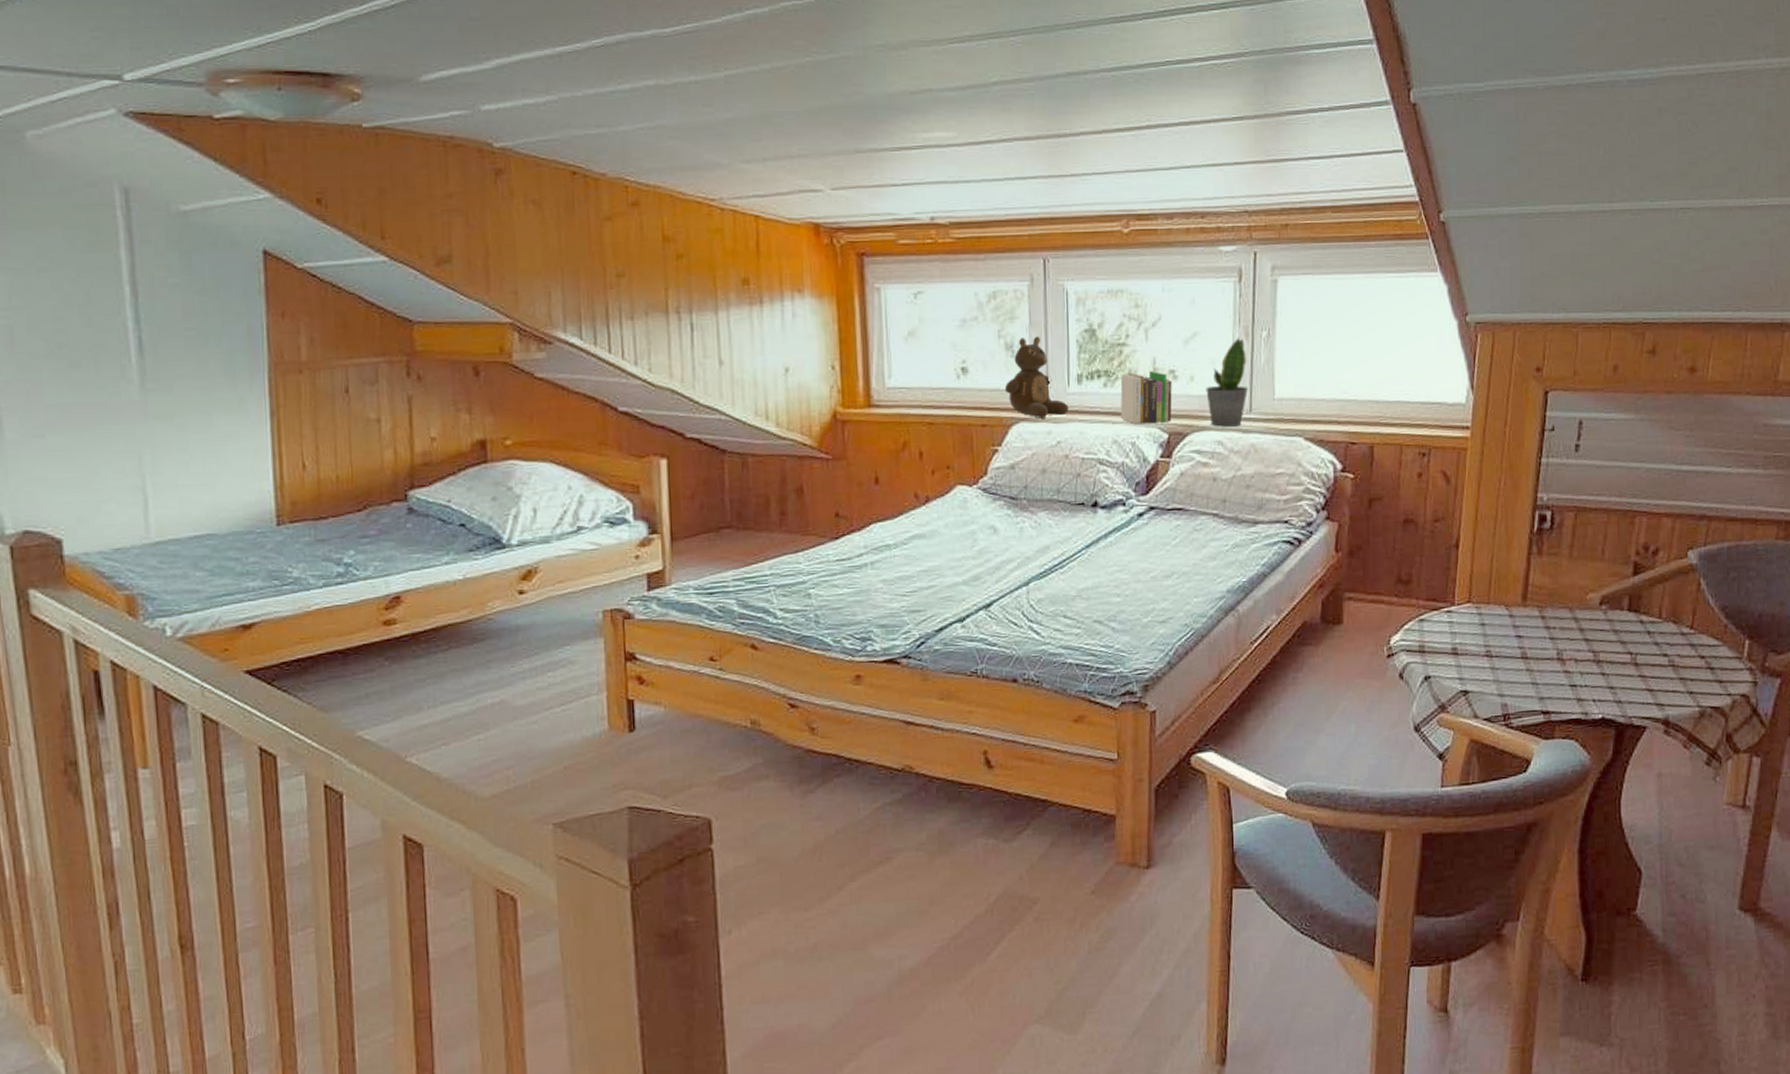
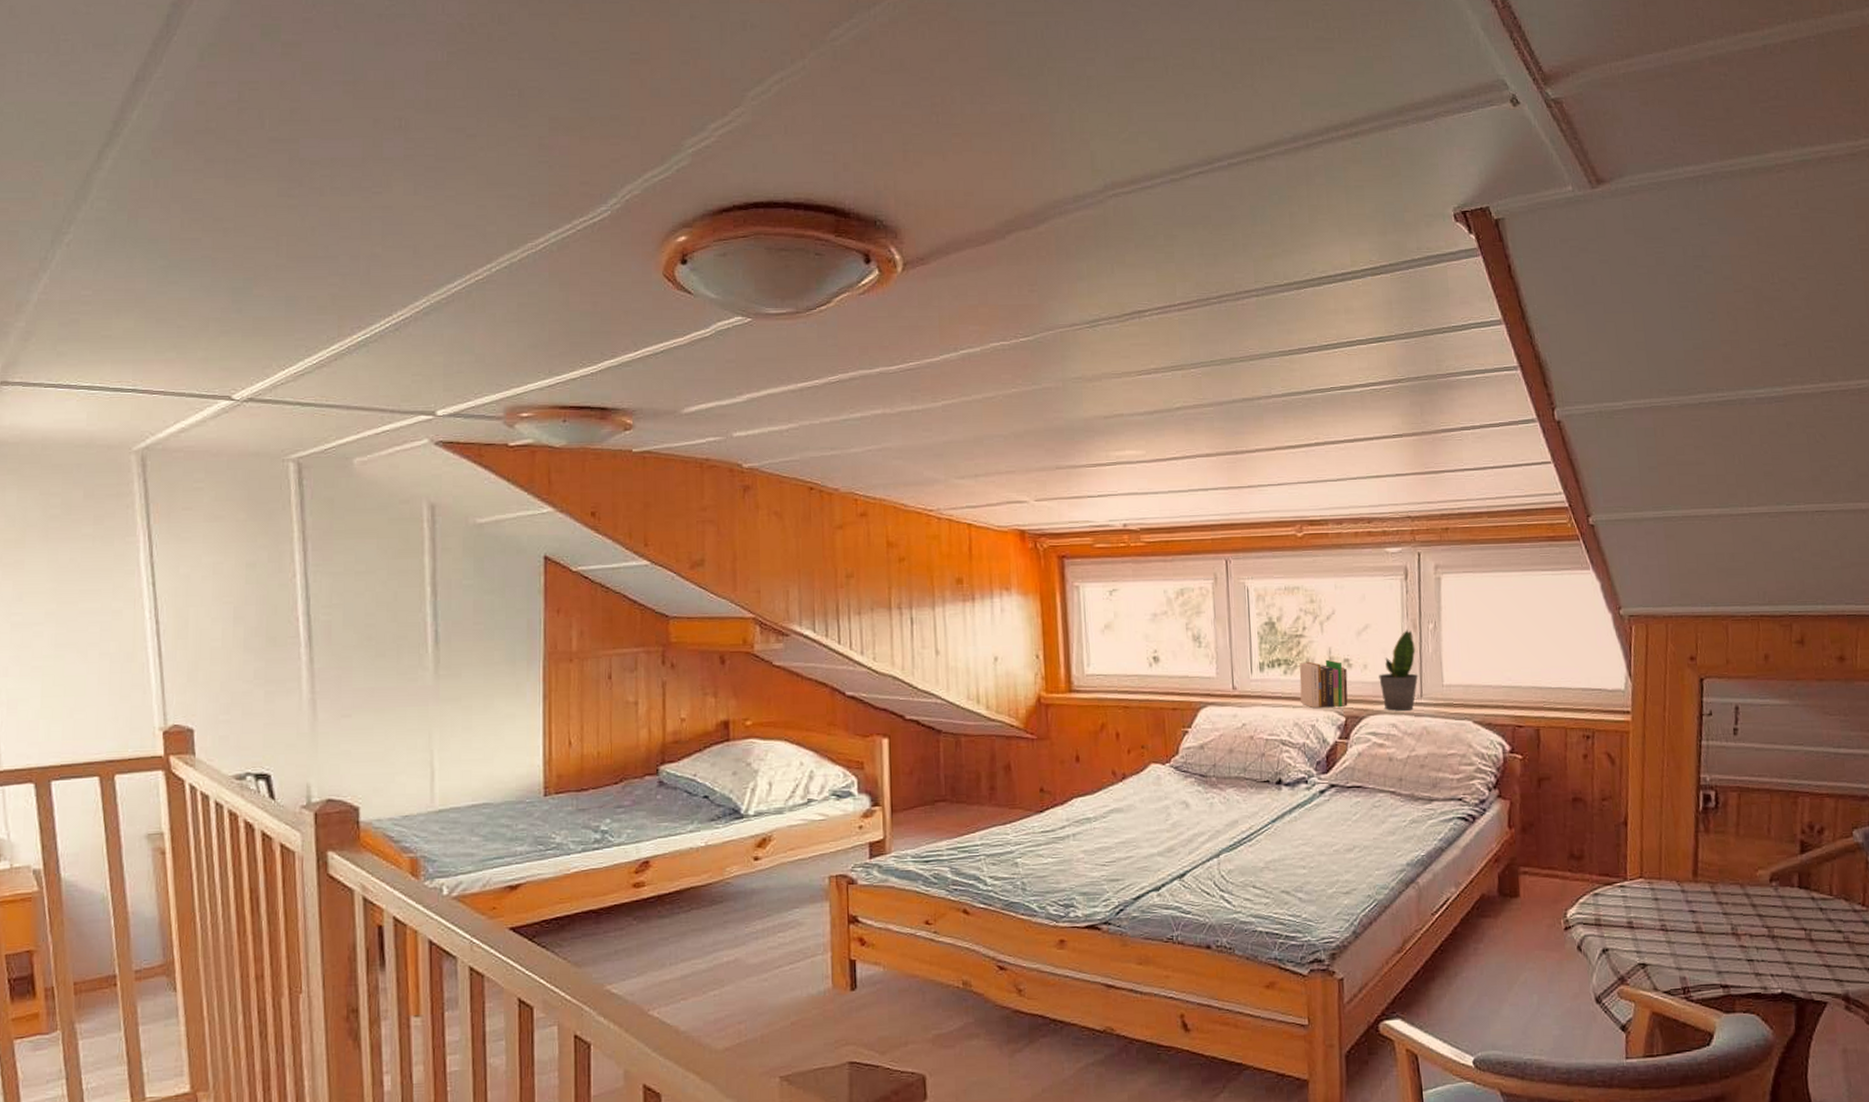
teddy bear: present [1004,336,1069,419] -> none [1192,628,1252,703]

